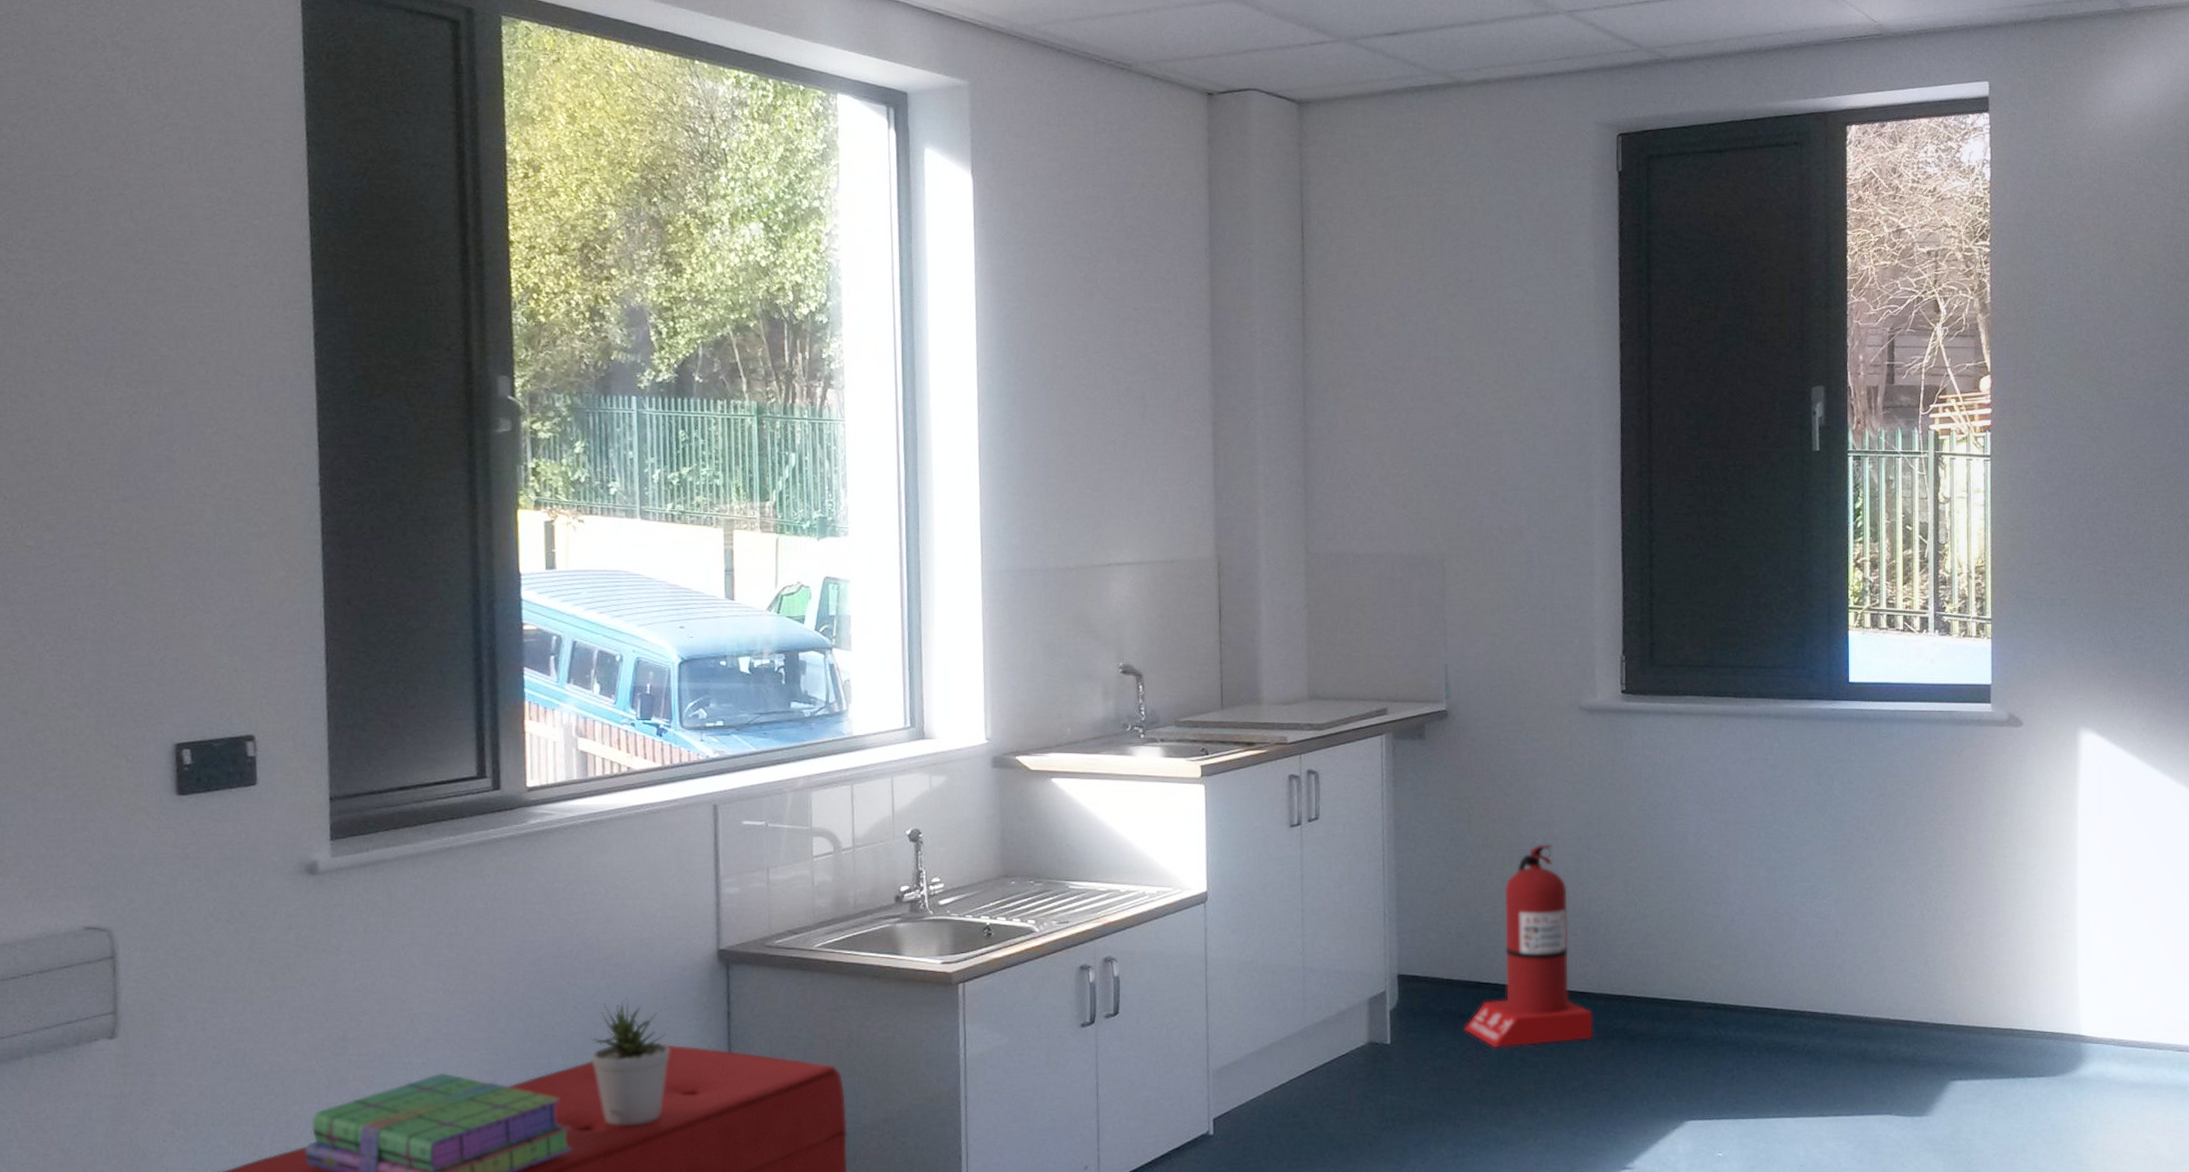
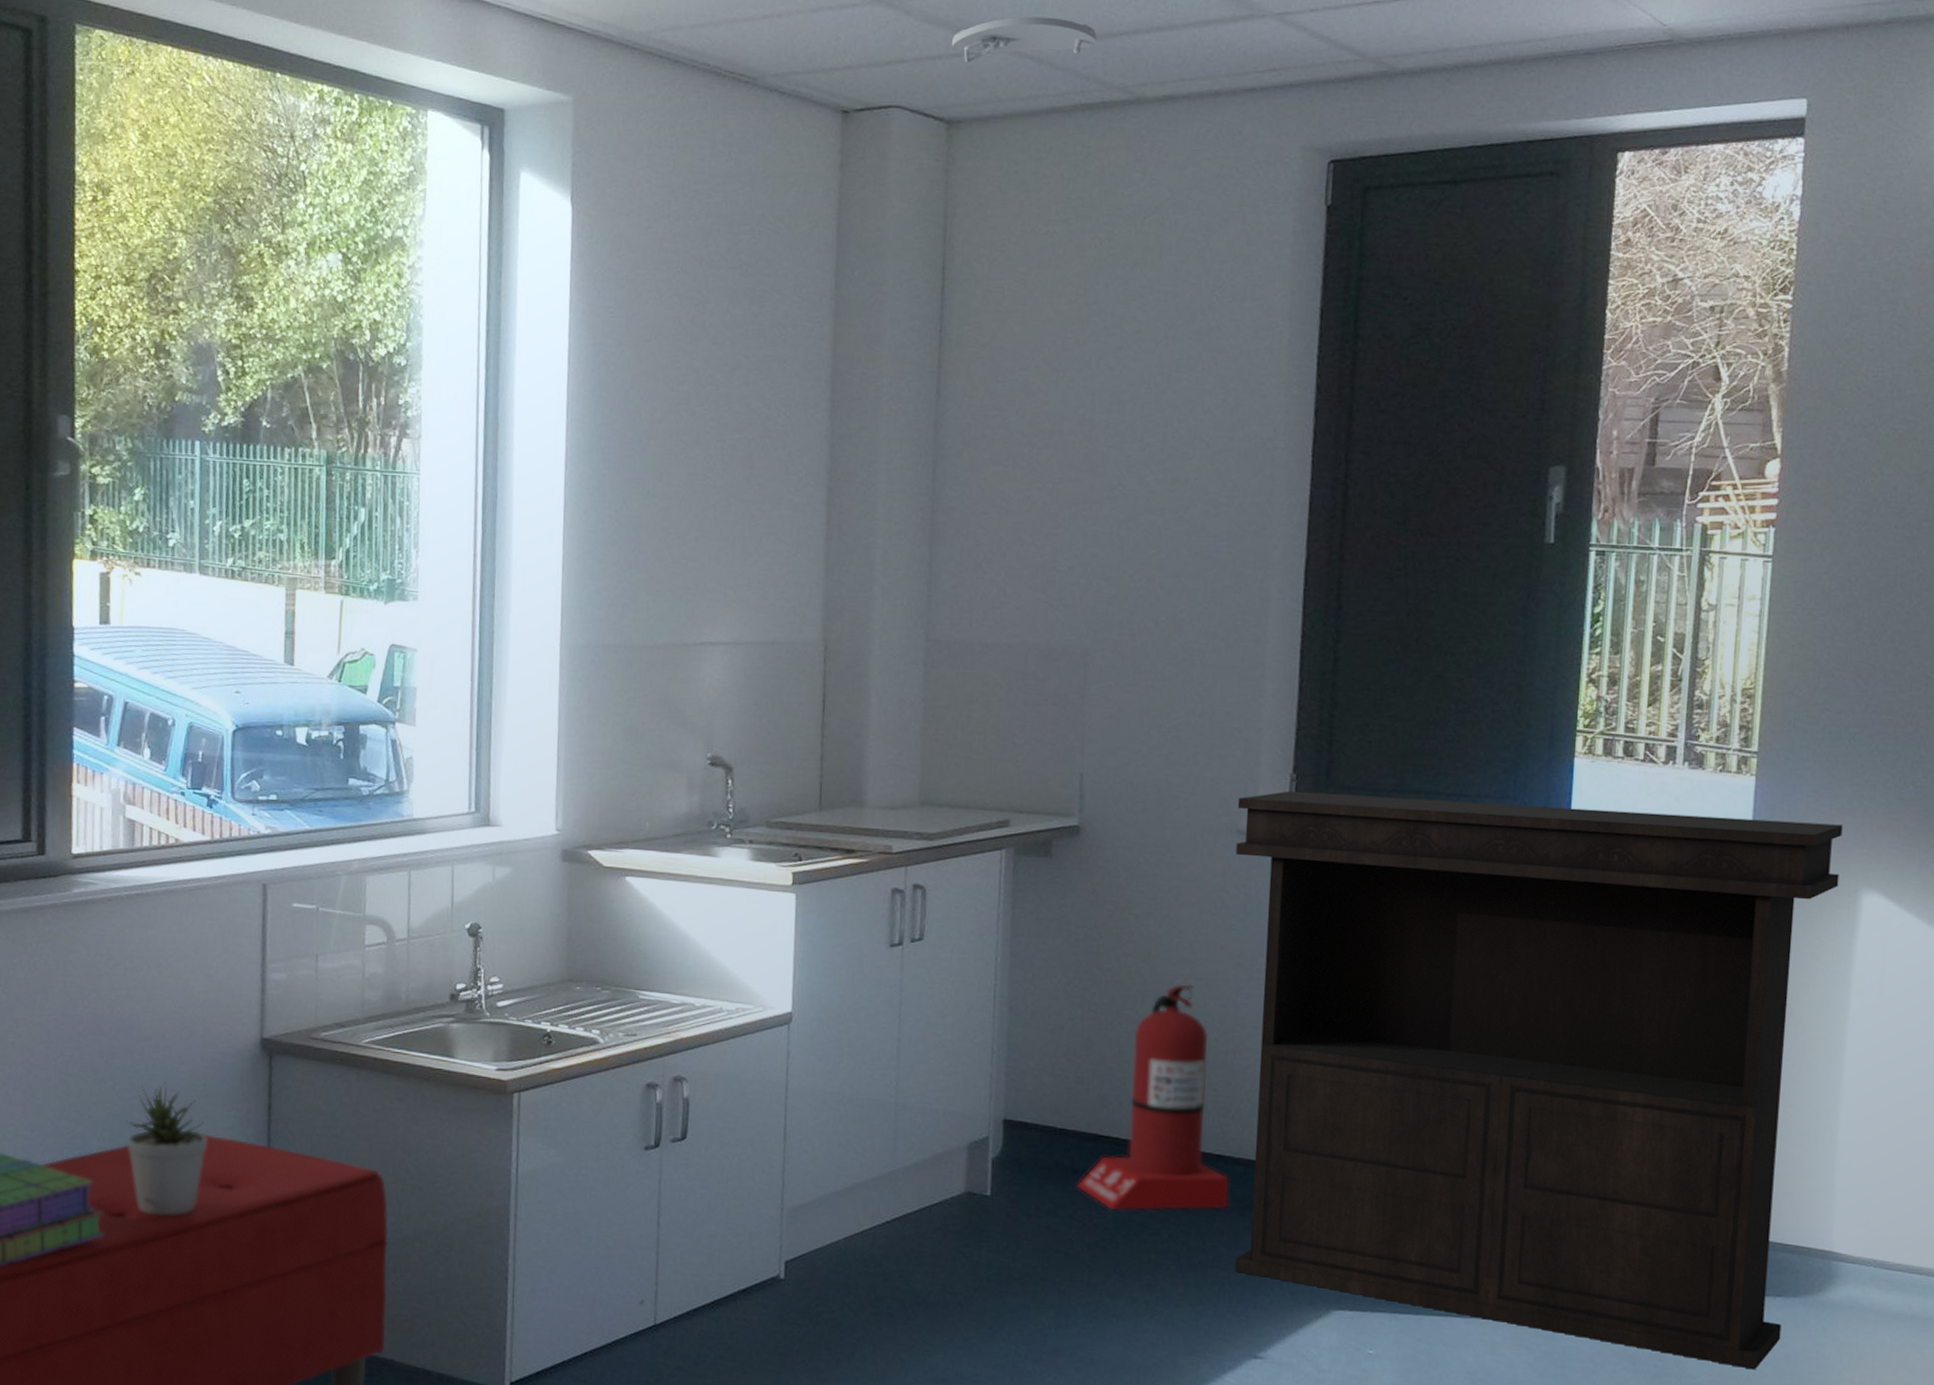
smoke detector: none [1297,12,1420,52] -> present [951,16,1097,63]
console table: none [1578,670,2062,1141] -> present [1235,790,1843,1370]

